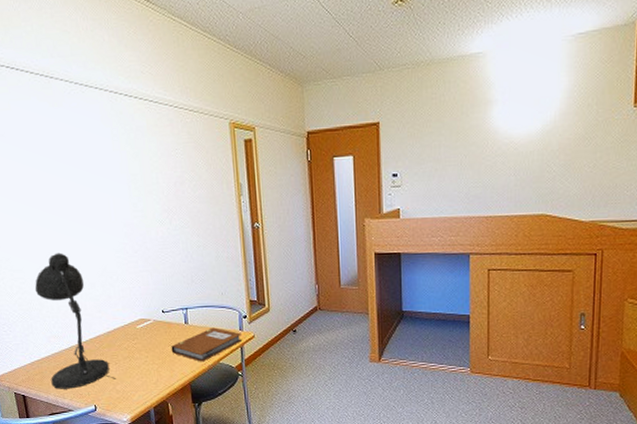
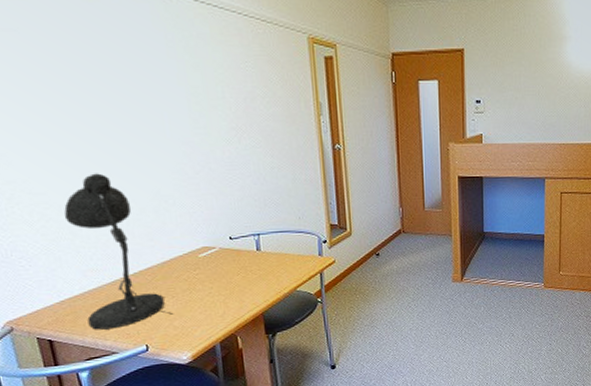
notebook: present [171,327,243,362] -> none [240,253,323,291]

